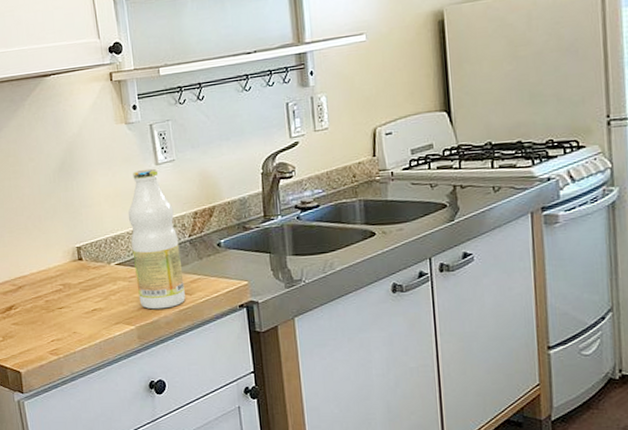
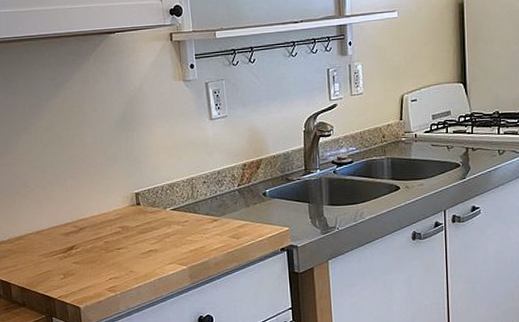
bottle: present [127,168,185,310] -> none [183,123,233,251]

